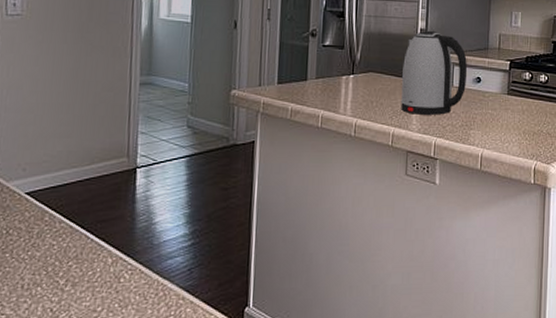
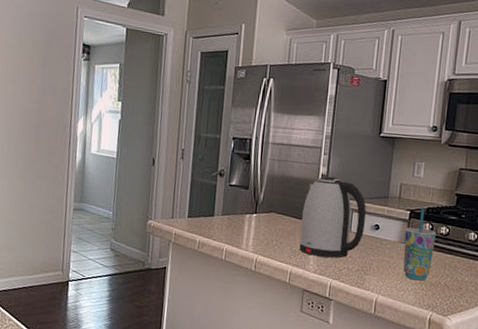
cup: none [506,57,537,131] -> present [403,208,437,281]

